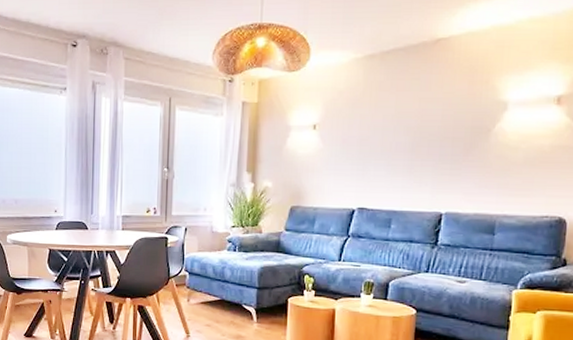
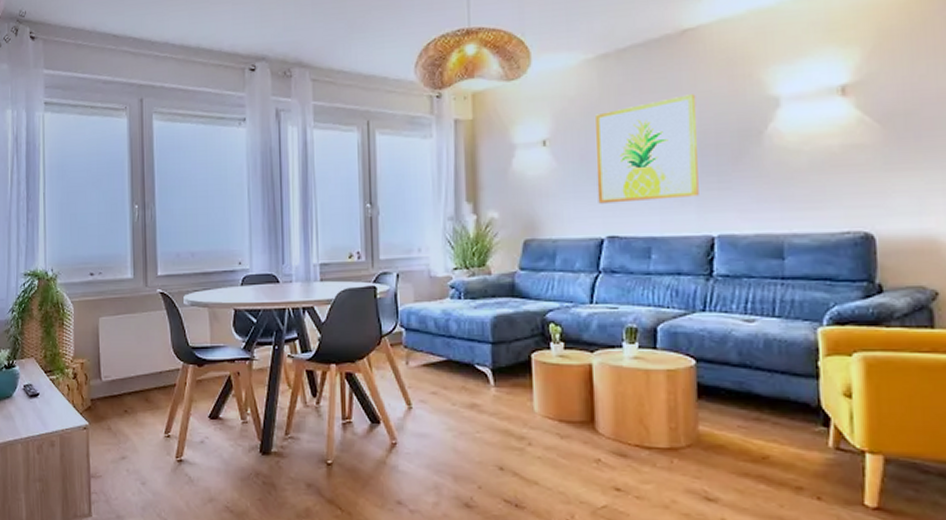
wall art: none [353,94,441,181] -> present [594,94,699,204]

